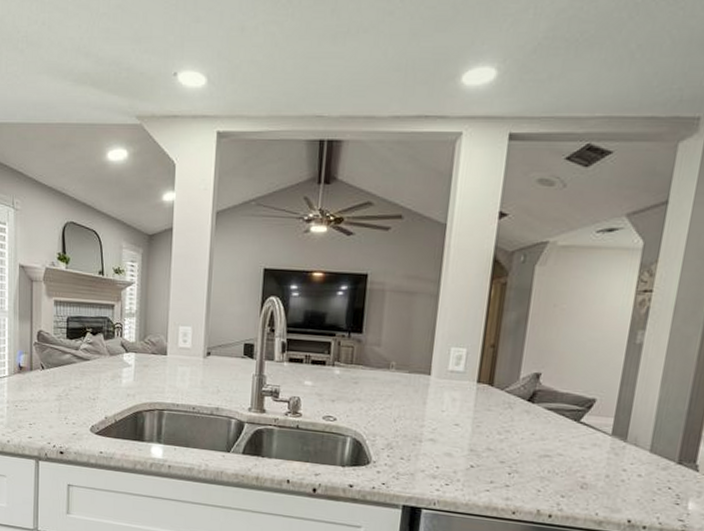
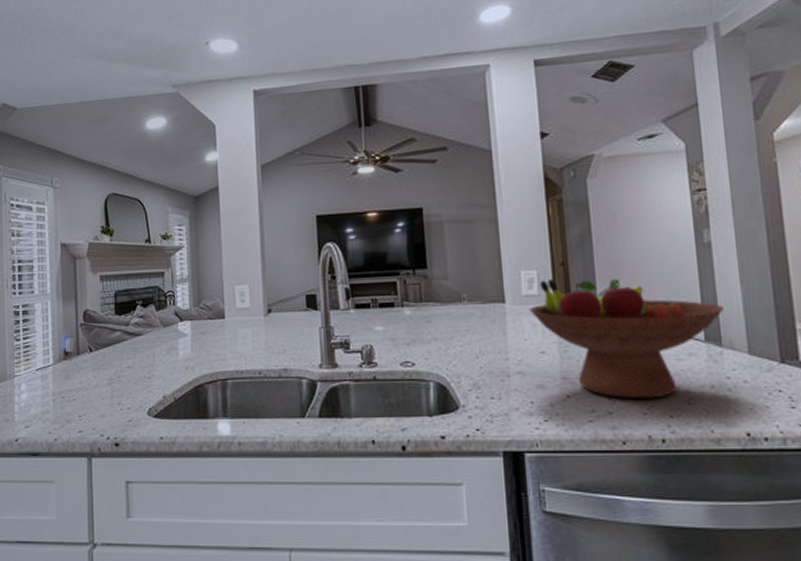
fruit bowl: none [452,358,638,479] -> present [529,278,724,399]

